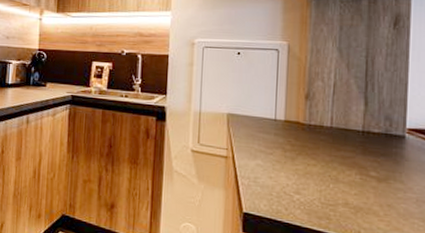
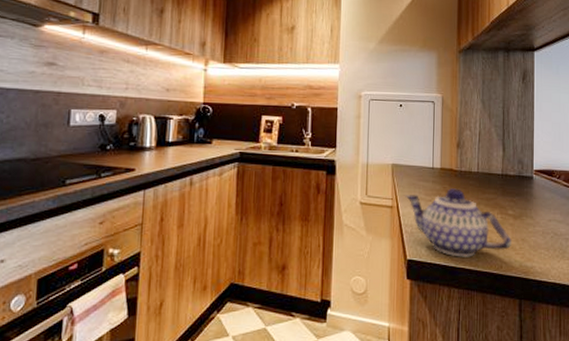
teapot: none [242,142,374,218] -> present [405,188,511,257]

